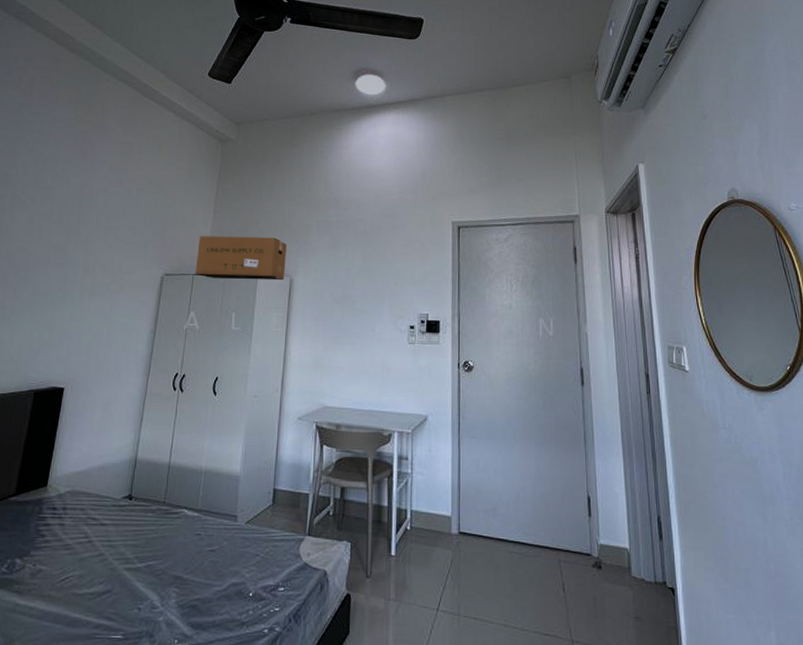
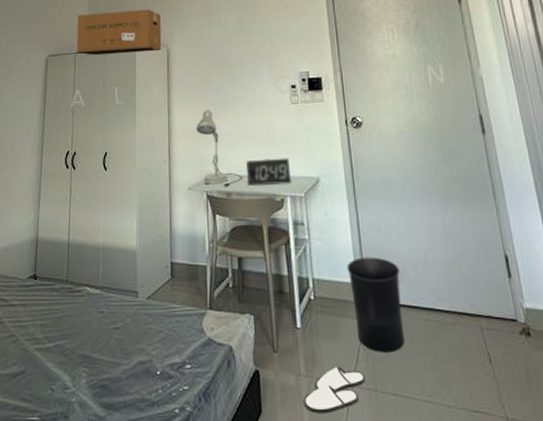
desk lamp: none [312,342,353,420] -> present [196,109,243,188]
alarm clock: none [358,394,400,421] -> present [246,157,291,187]
slippers: none [390,591,450,635] -> present [303,366,366,414]
waste bin: none [444,492,492,580] -> present [347,257,405,352]

